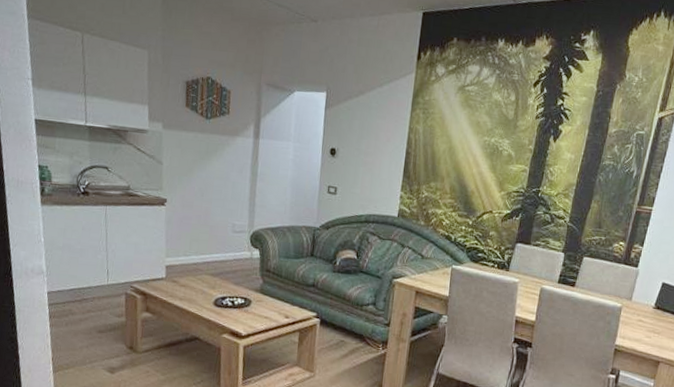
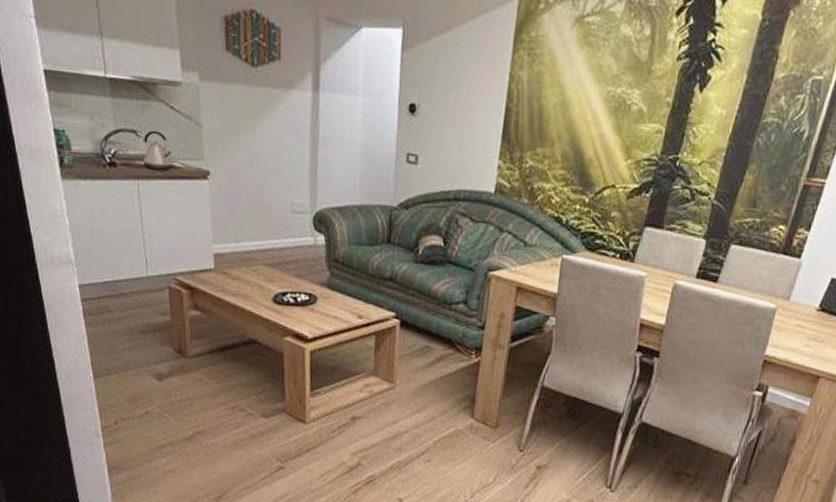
kettle: none [111,167,136,200] -> present [142,130,172,172]

